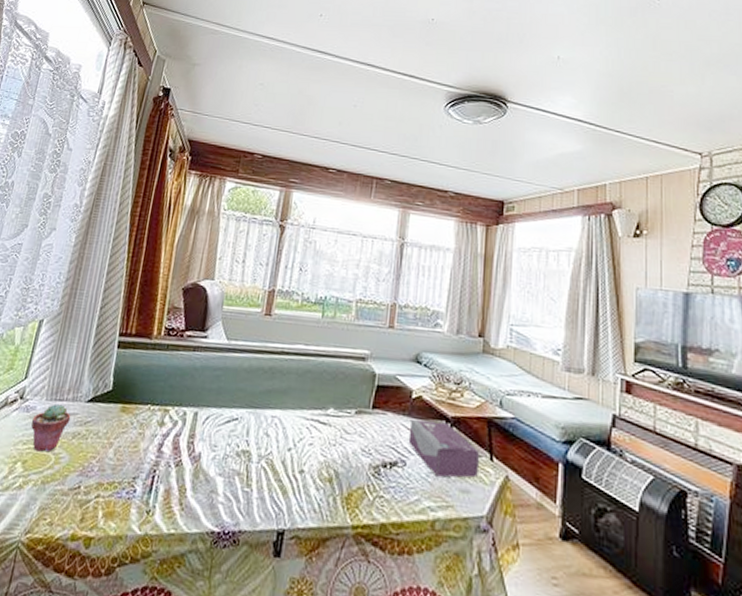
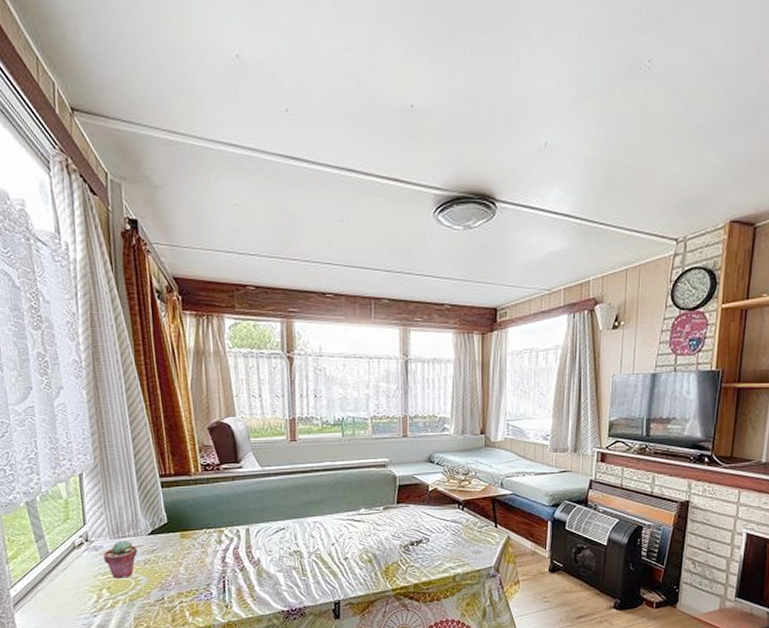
tissue box: present [408,420,479,478] -> none [429,505,486,545]

